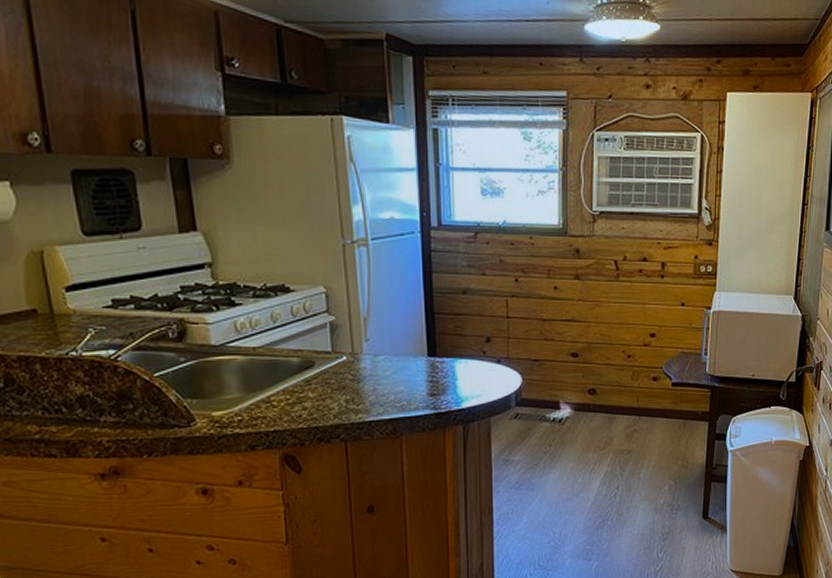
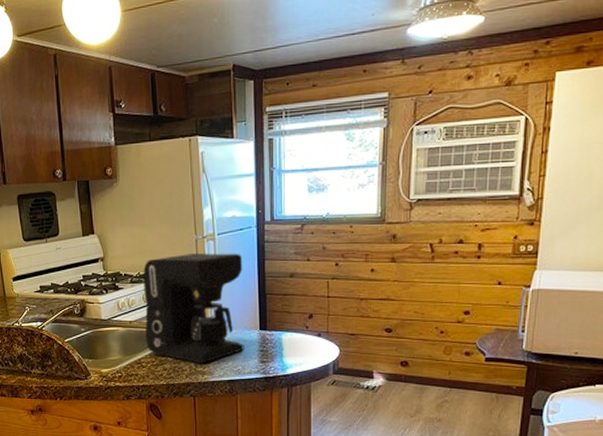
coffee maker: none [271,262,409,400] -> present [143,253,244,364]

